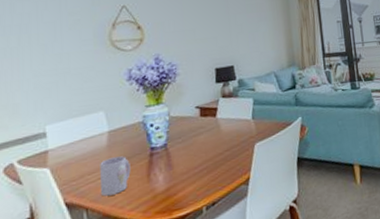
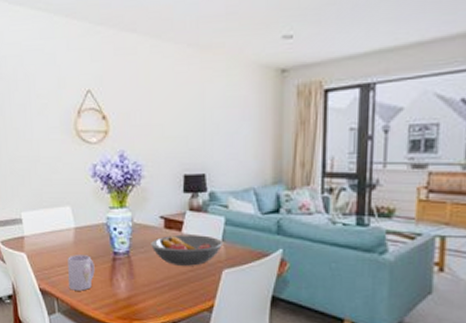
fruit bowl: none [188,116,254,149] -> present [151,234,224,266]

